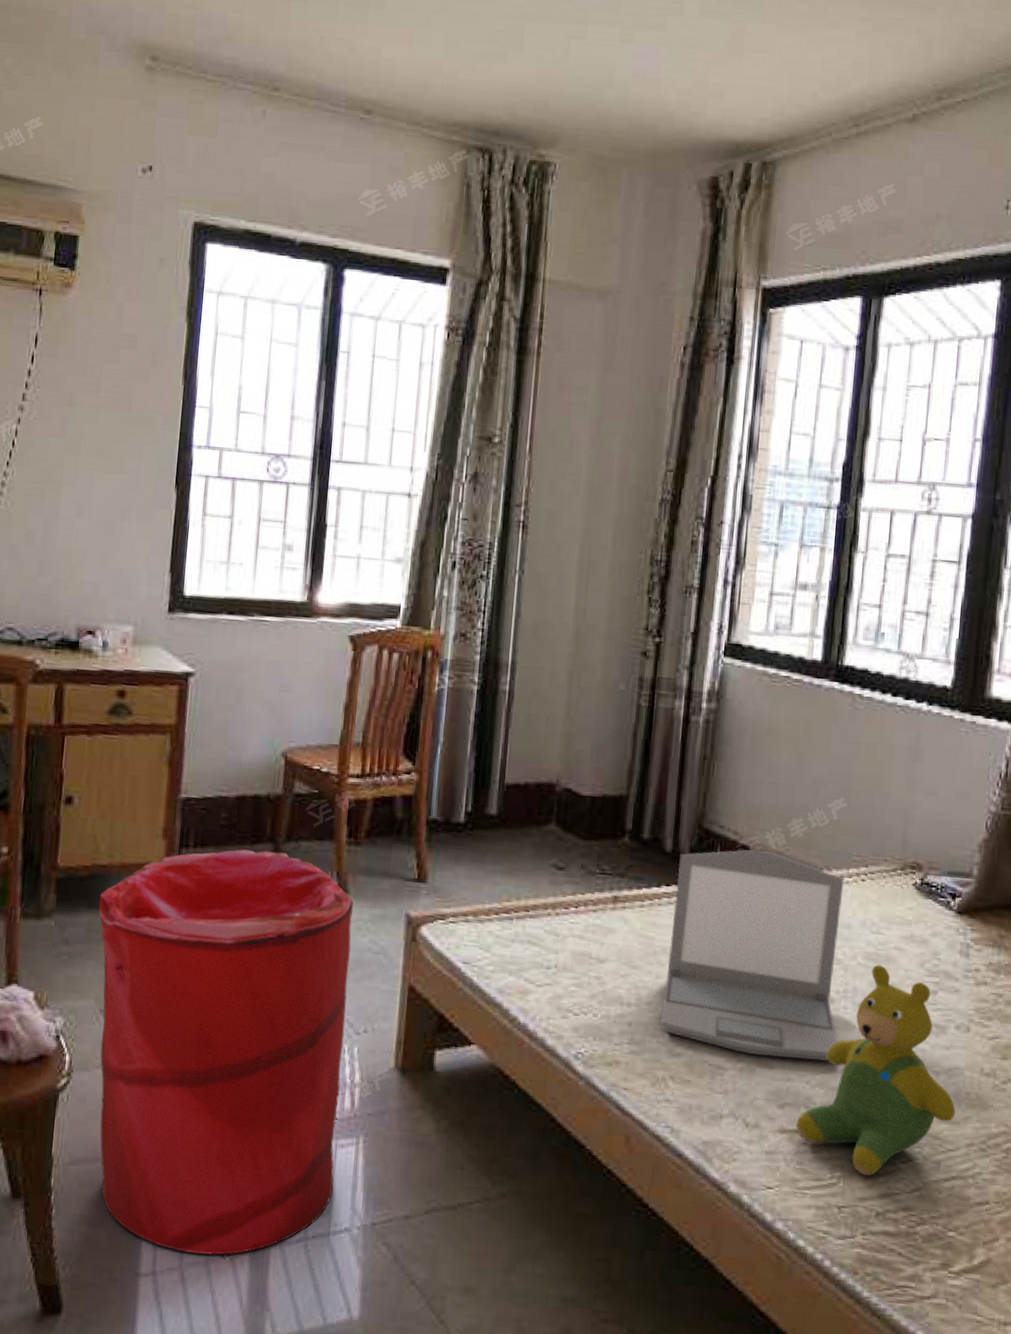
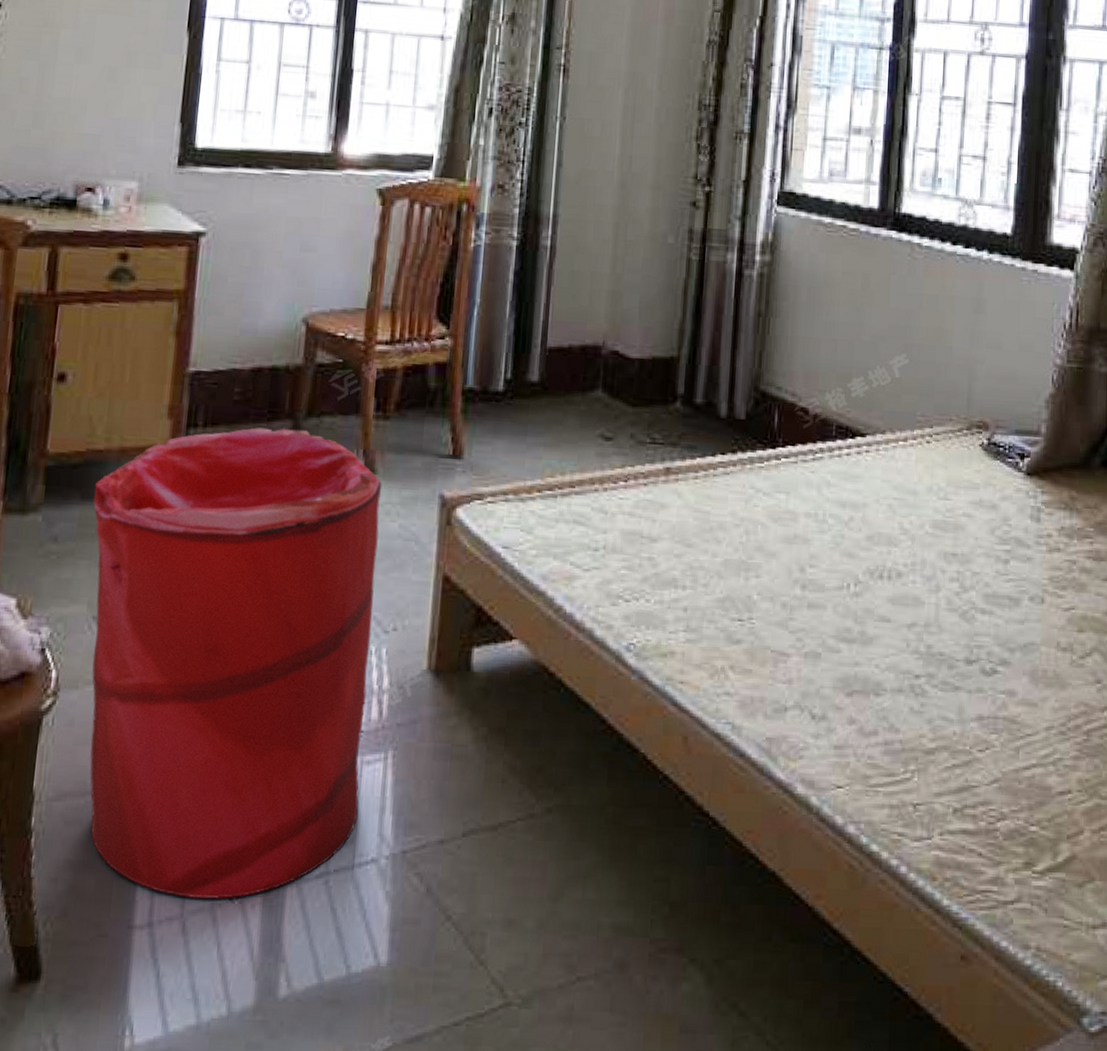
laptop: present [659,849,844,1062] -> none [717,412,909,643]
teddy bear: present [796,964,956,1176] -> none [865,533,1033,769]

